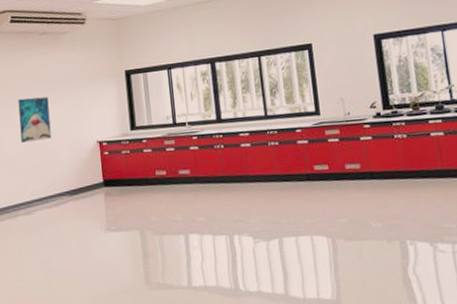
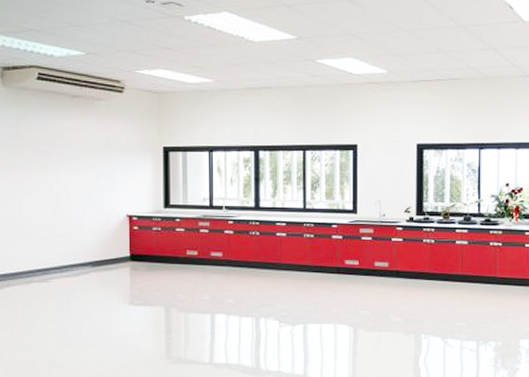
wall art: present [18,96,51,142] -> none [41,162,76,208]

